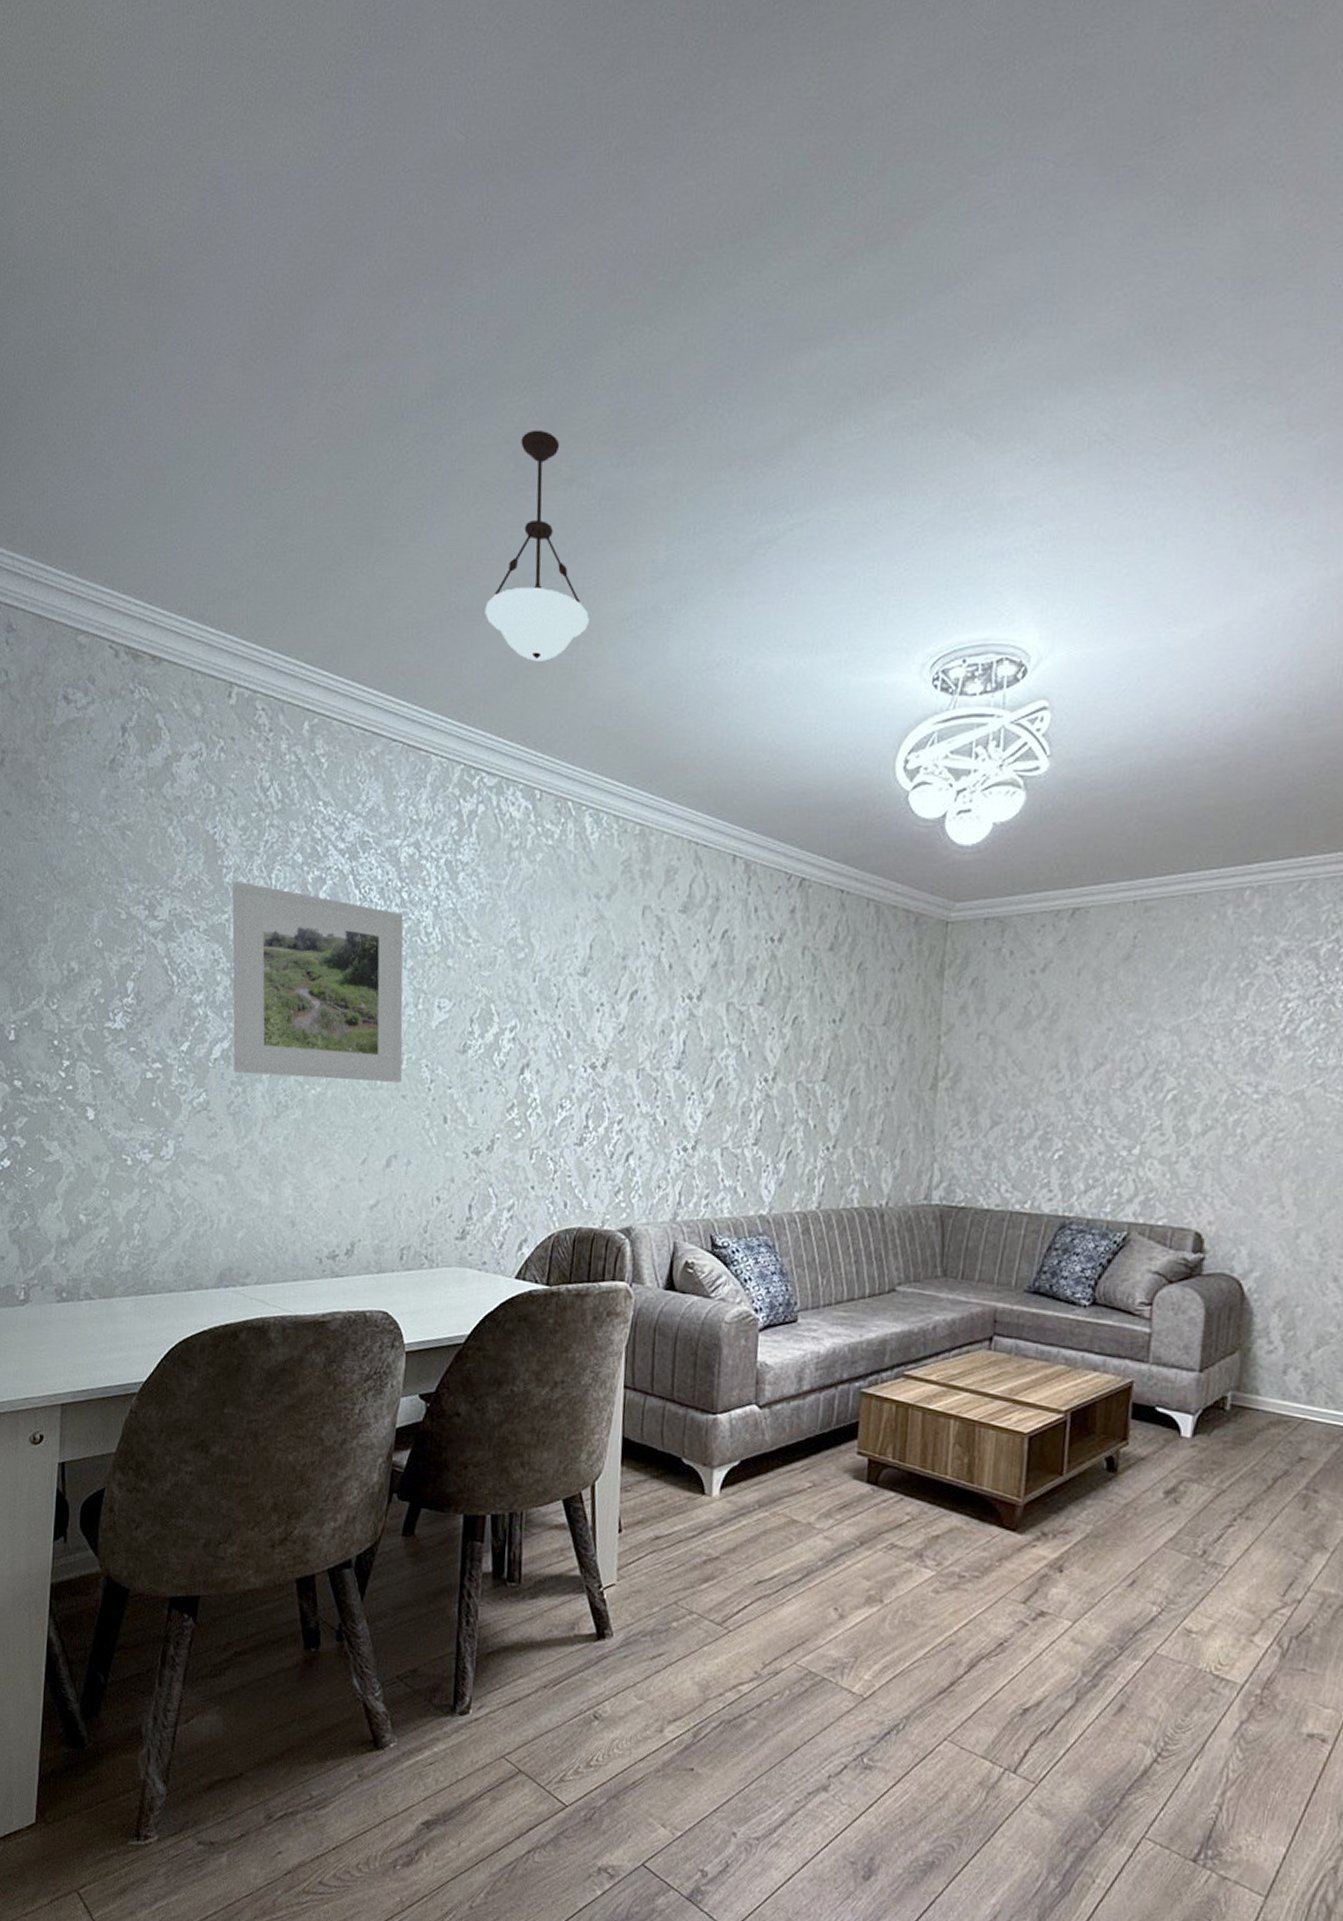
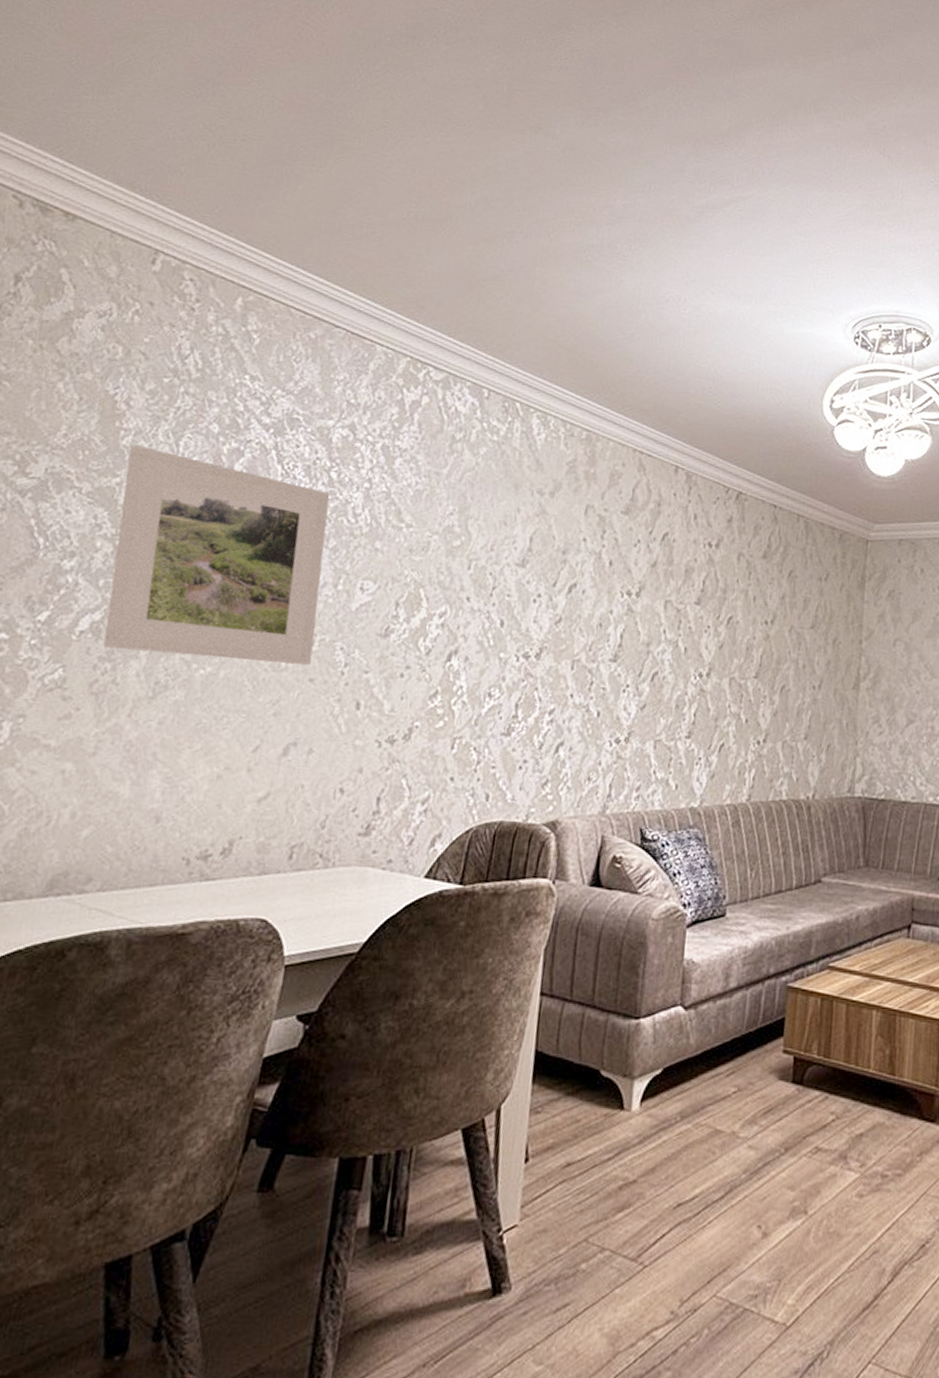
pendant light: present [485,429,589,661] -> none [443,81,548,276]

